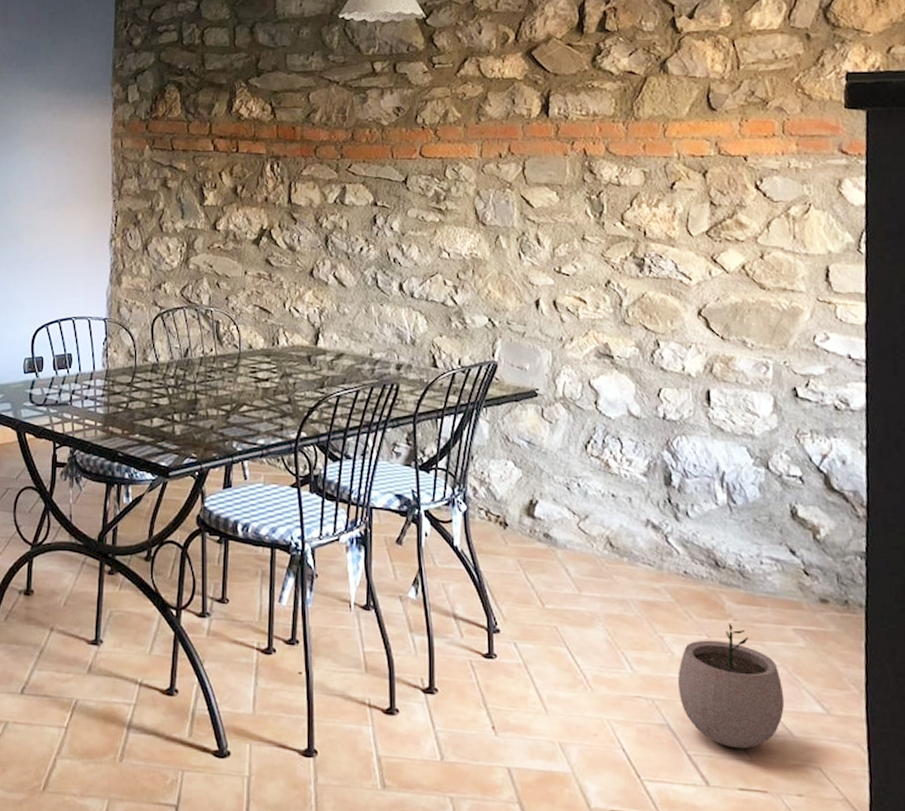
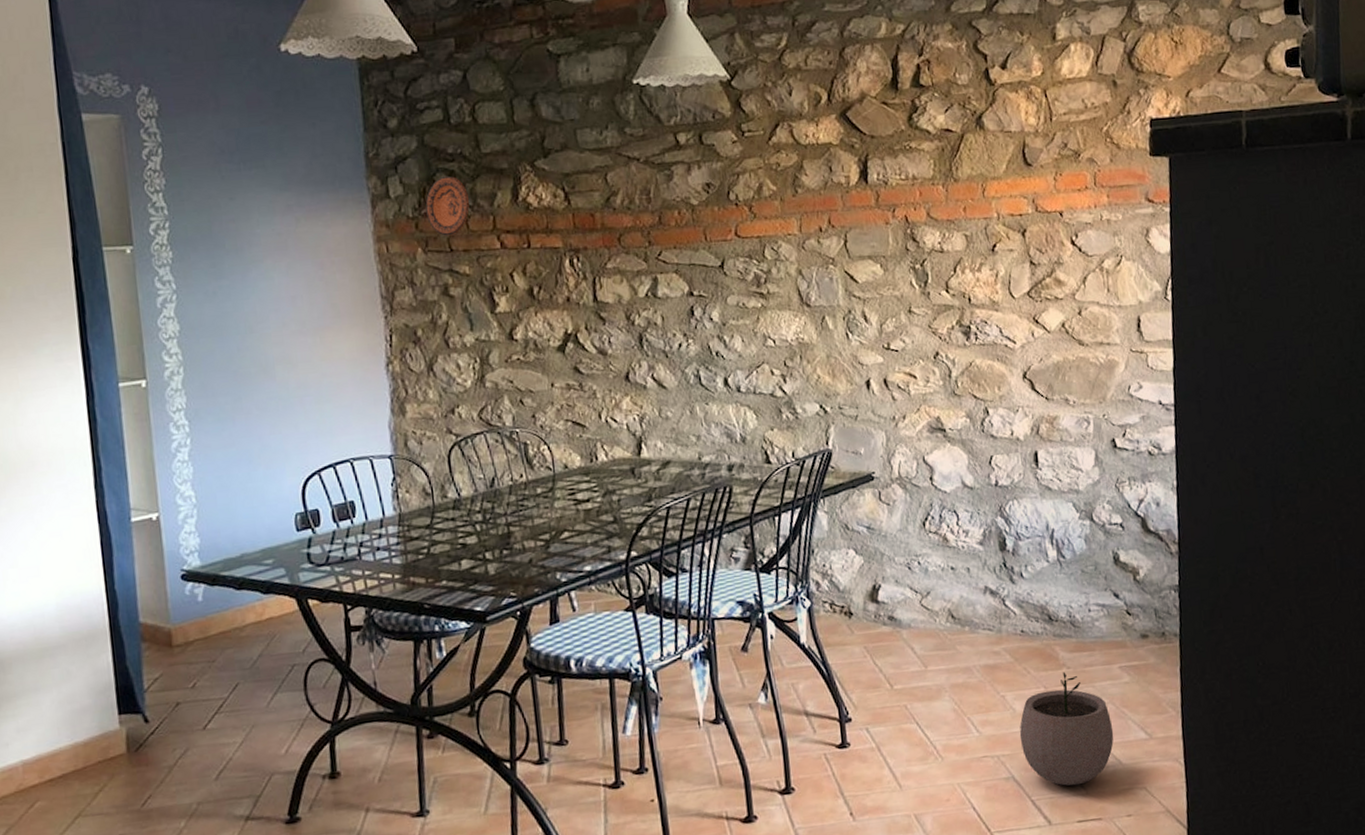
decorative plate: none [156,87,191,137] -> present [425,175,470,236]

